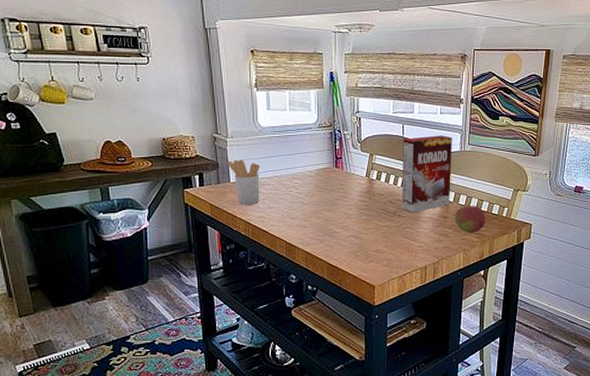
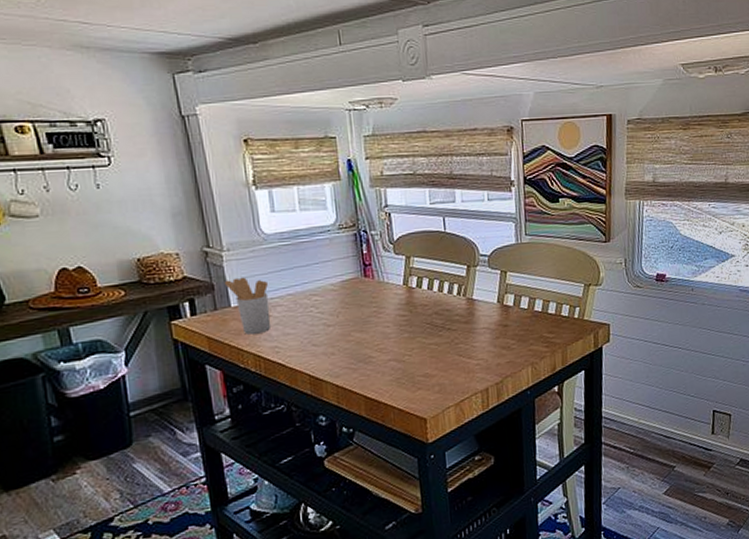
cereal box: present [402,135,453,213] -> none [445,226,510,324]
fruit: present [455,206,486,233] -> none [517,308,555,343]

